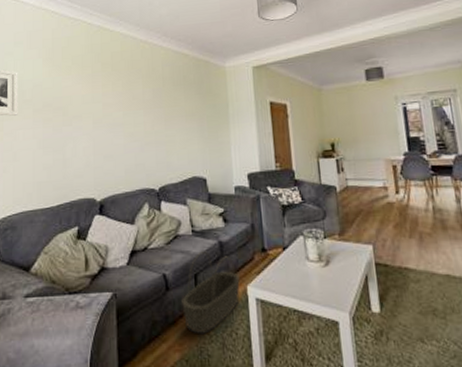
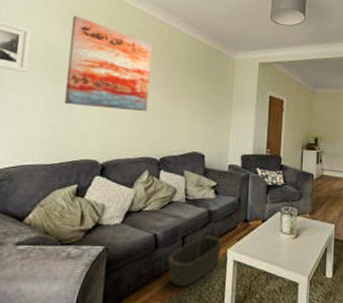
wall art: none [55,49,139,143] -> present [64,15,153,112]

